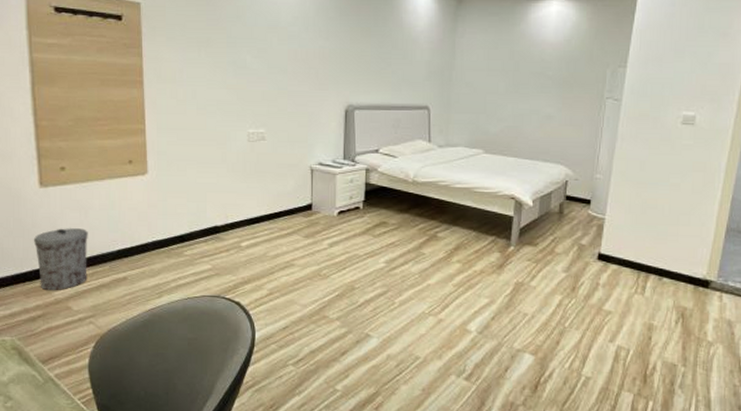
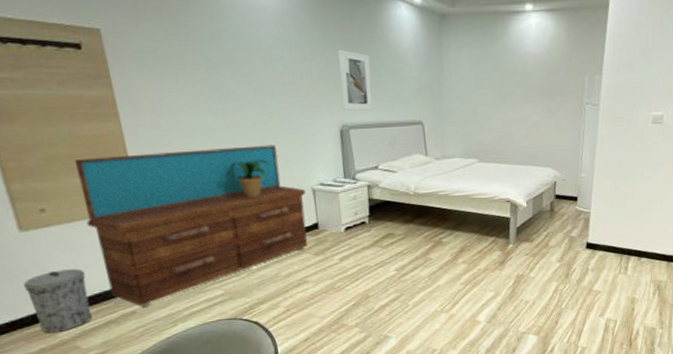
dresser: none [98,120,304,274] -> present [75,144,308,307]
potted plant: none [229,134,273,172] -> present [224,159,270,198]
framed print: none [349,30,383,93] -> present [338,49,373,111]

